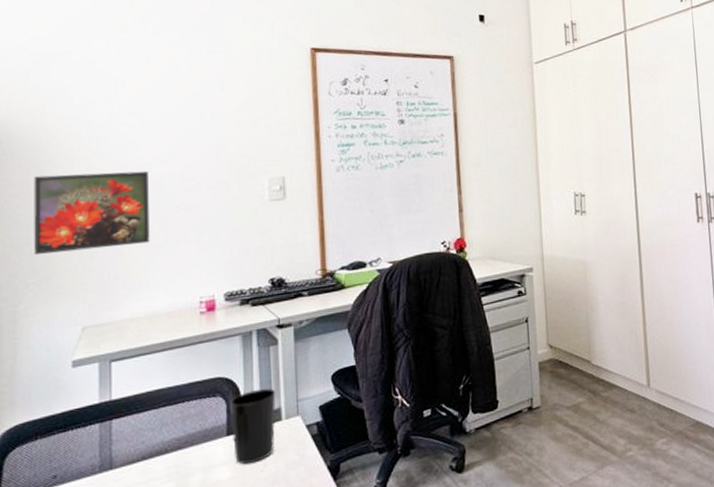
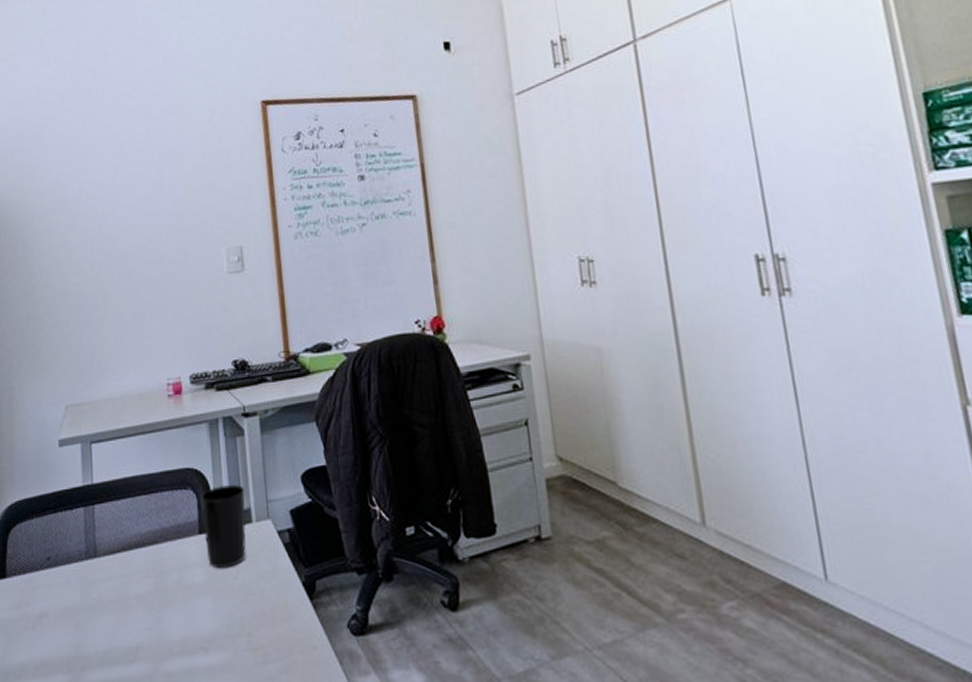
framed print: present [34,170,150,254] -> none [21,243,120,330]

